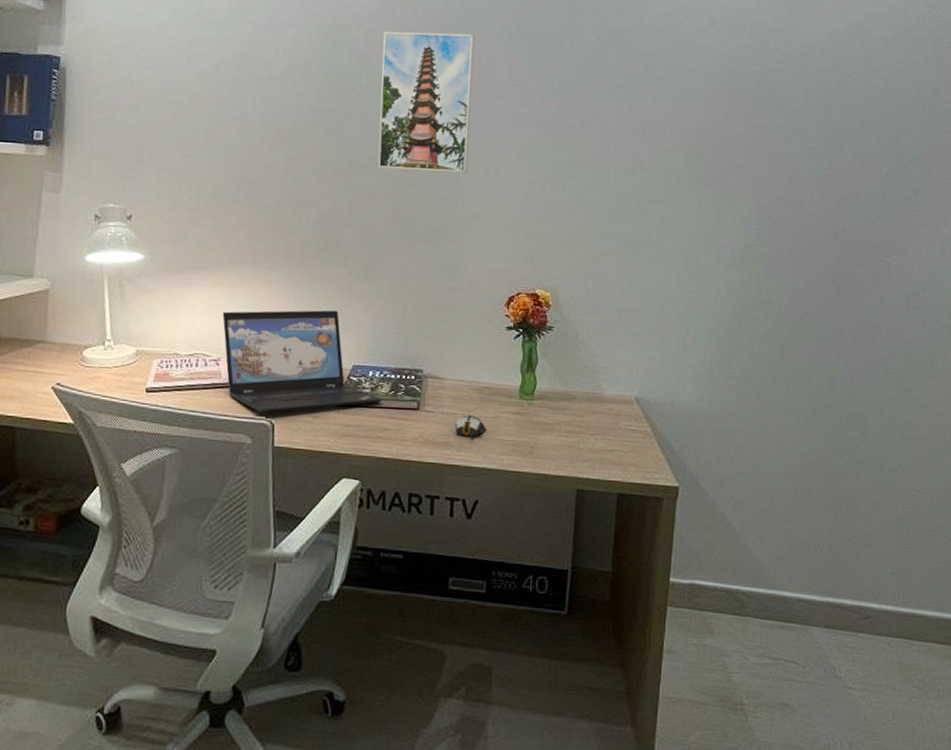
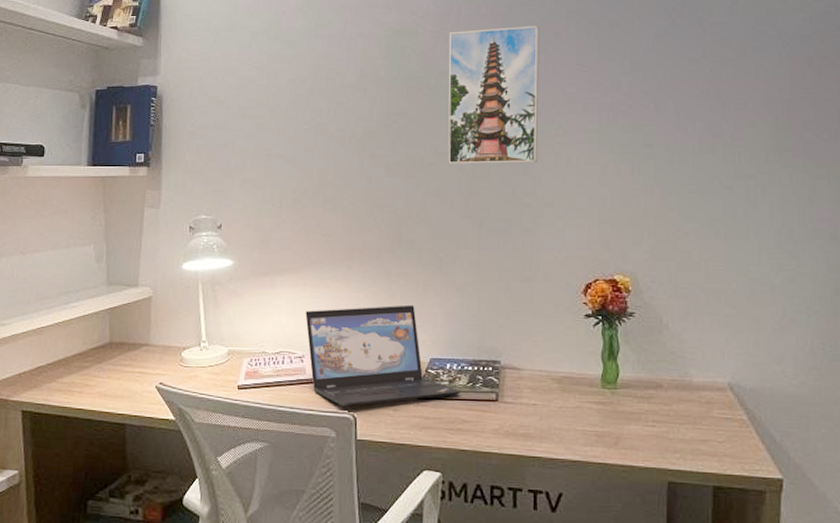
computer mouse: present [455,415,487,438] -> none [535,405,569,429]

